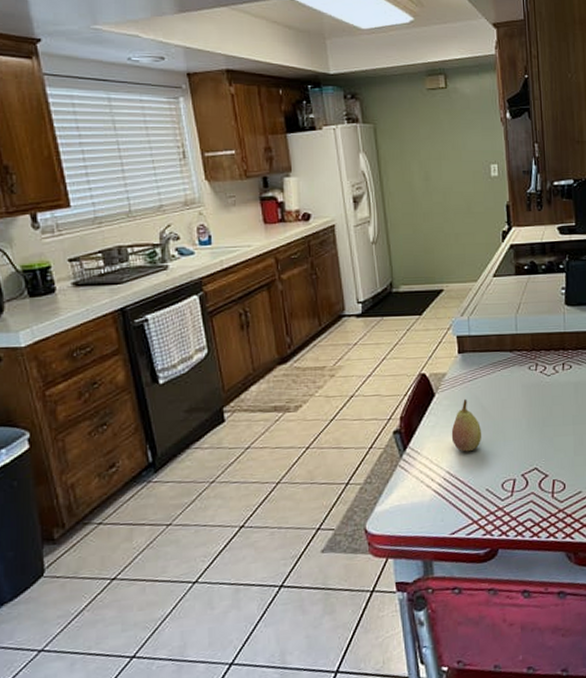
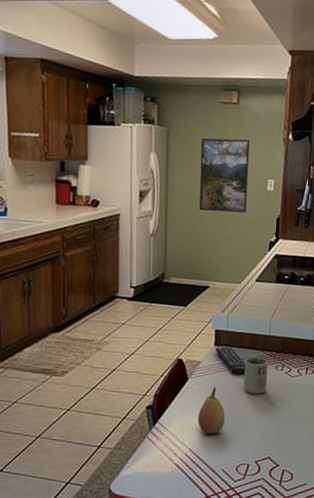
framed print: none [412,125,472,209] -> present [199,138,250,213]
remote control: none [460,353,497,383] -> present [215,347,246,376]
cup: none [494,359,523,401] -> present [243,356,269,395]

